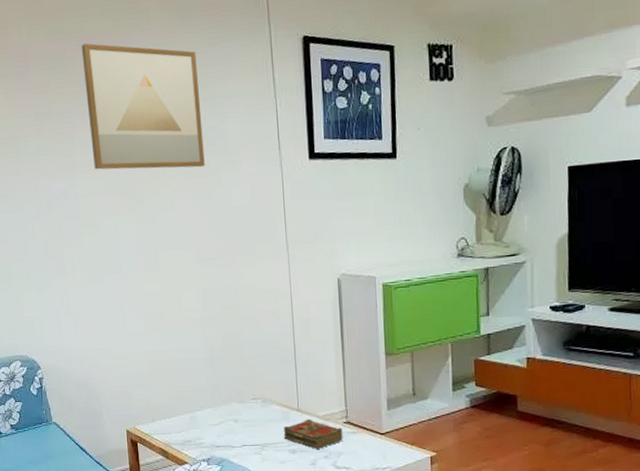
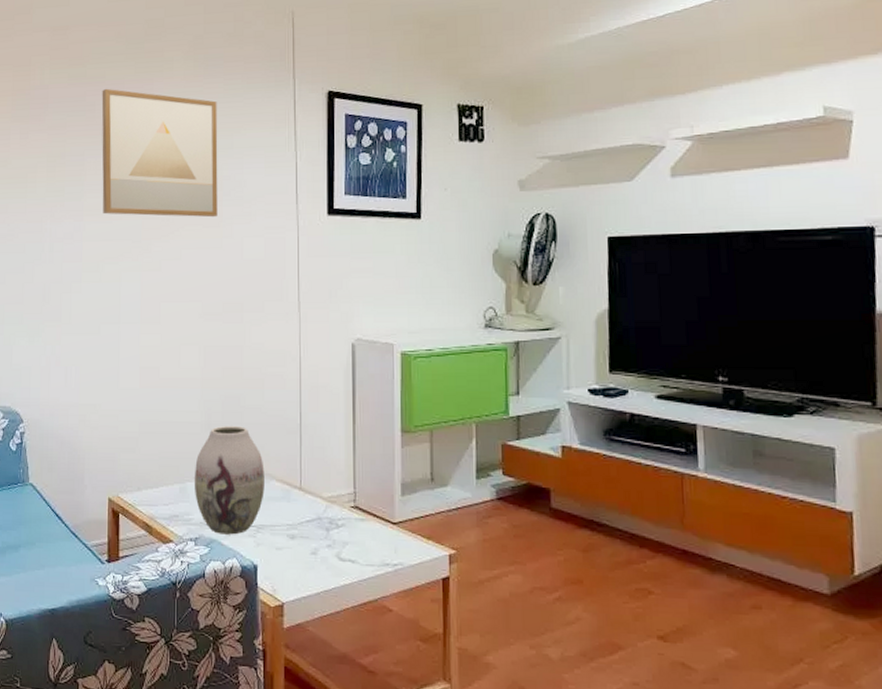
vase: none [202,359,266,454] -> present [194,425,264,535]
book: present [283,418,343,449] -> none [282,499,350,536]

